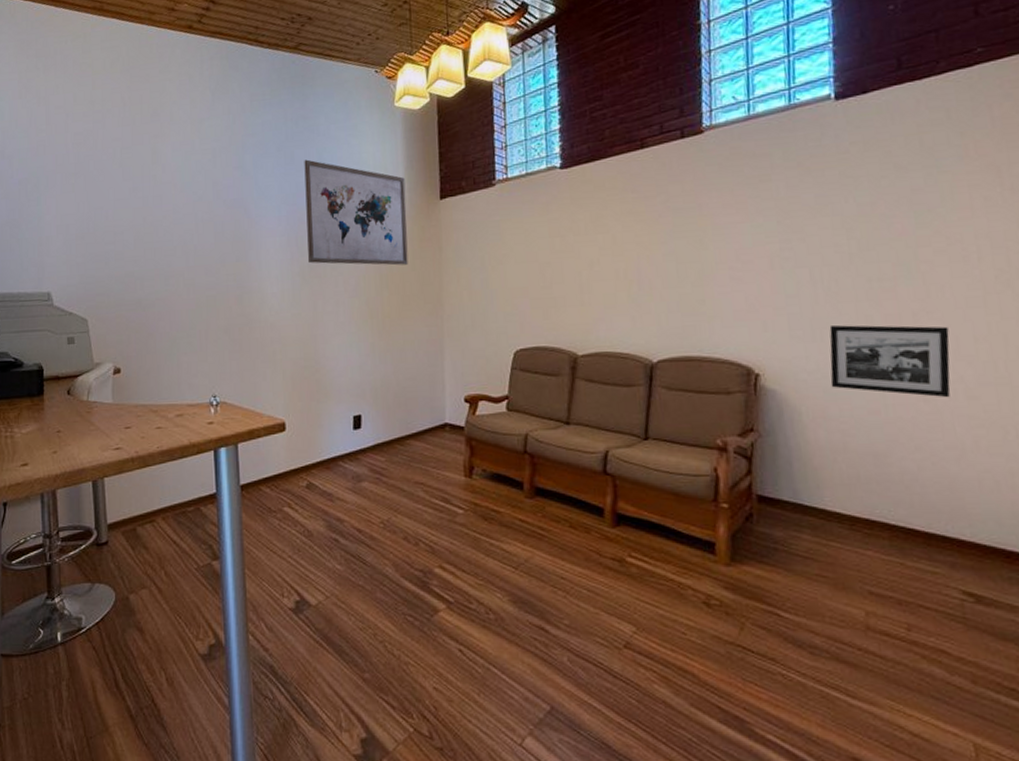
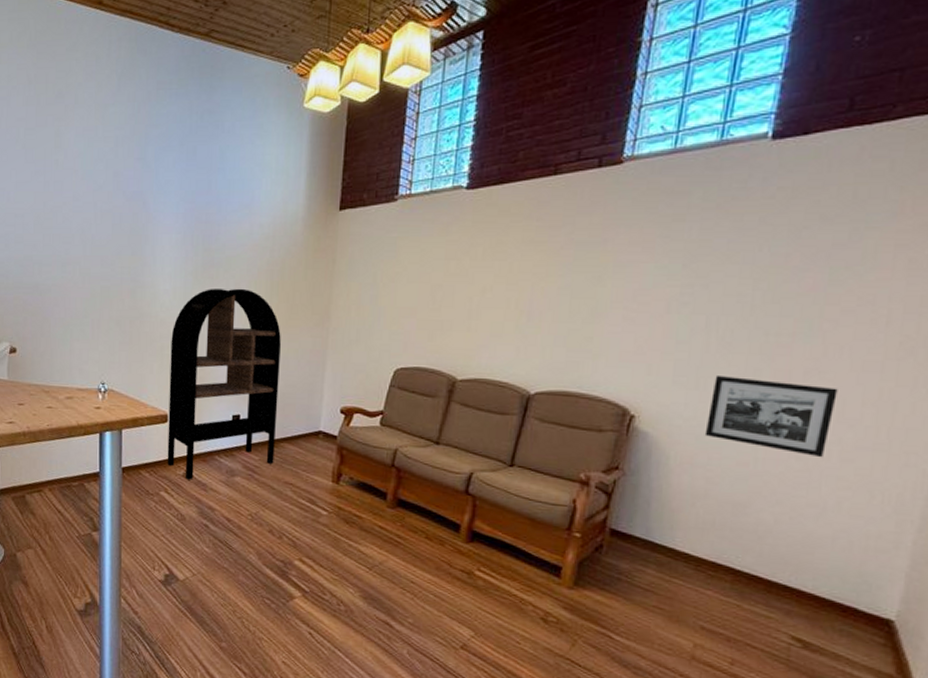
bookshelf: none [282,284,402,491] -> present [167,288,282,480]
wall art: present [304,159,408,266] -> none [202,156,306,274]

